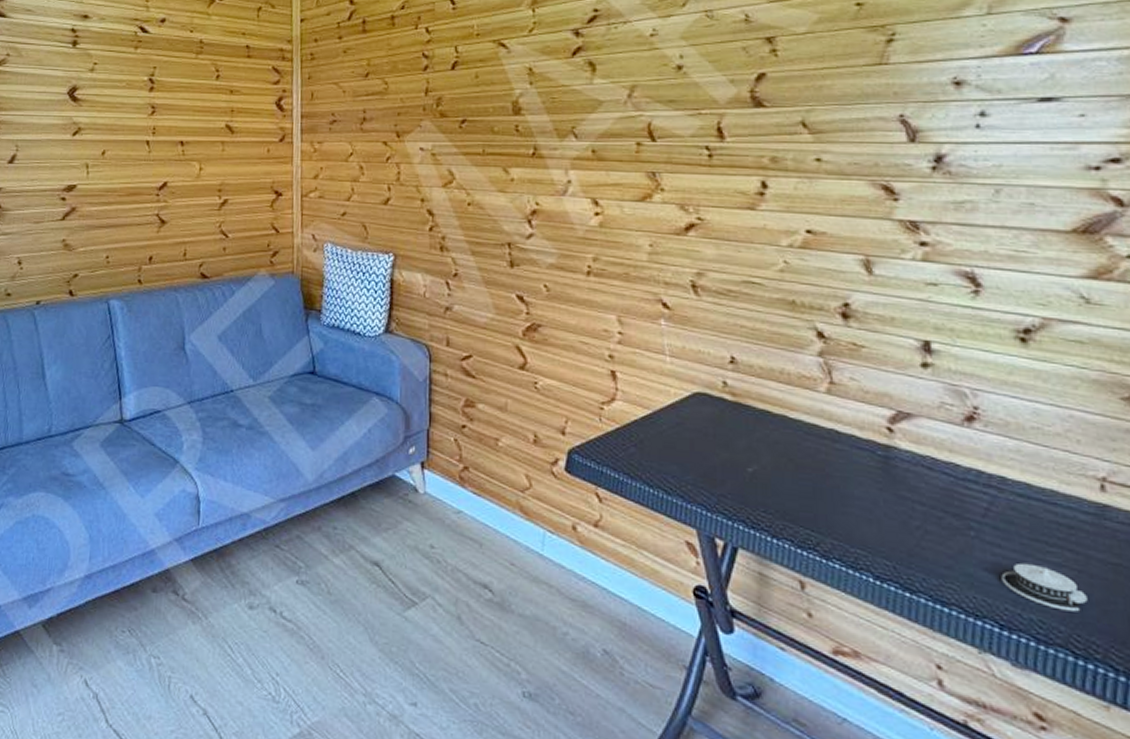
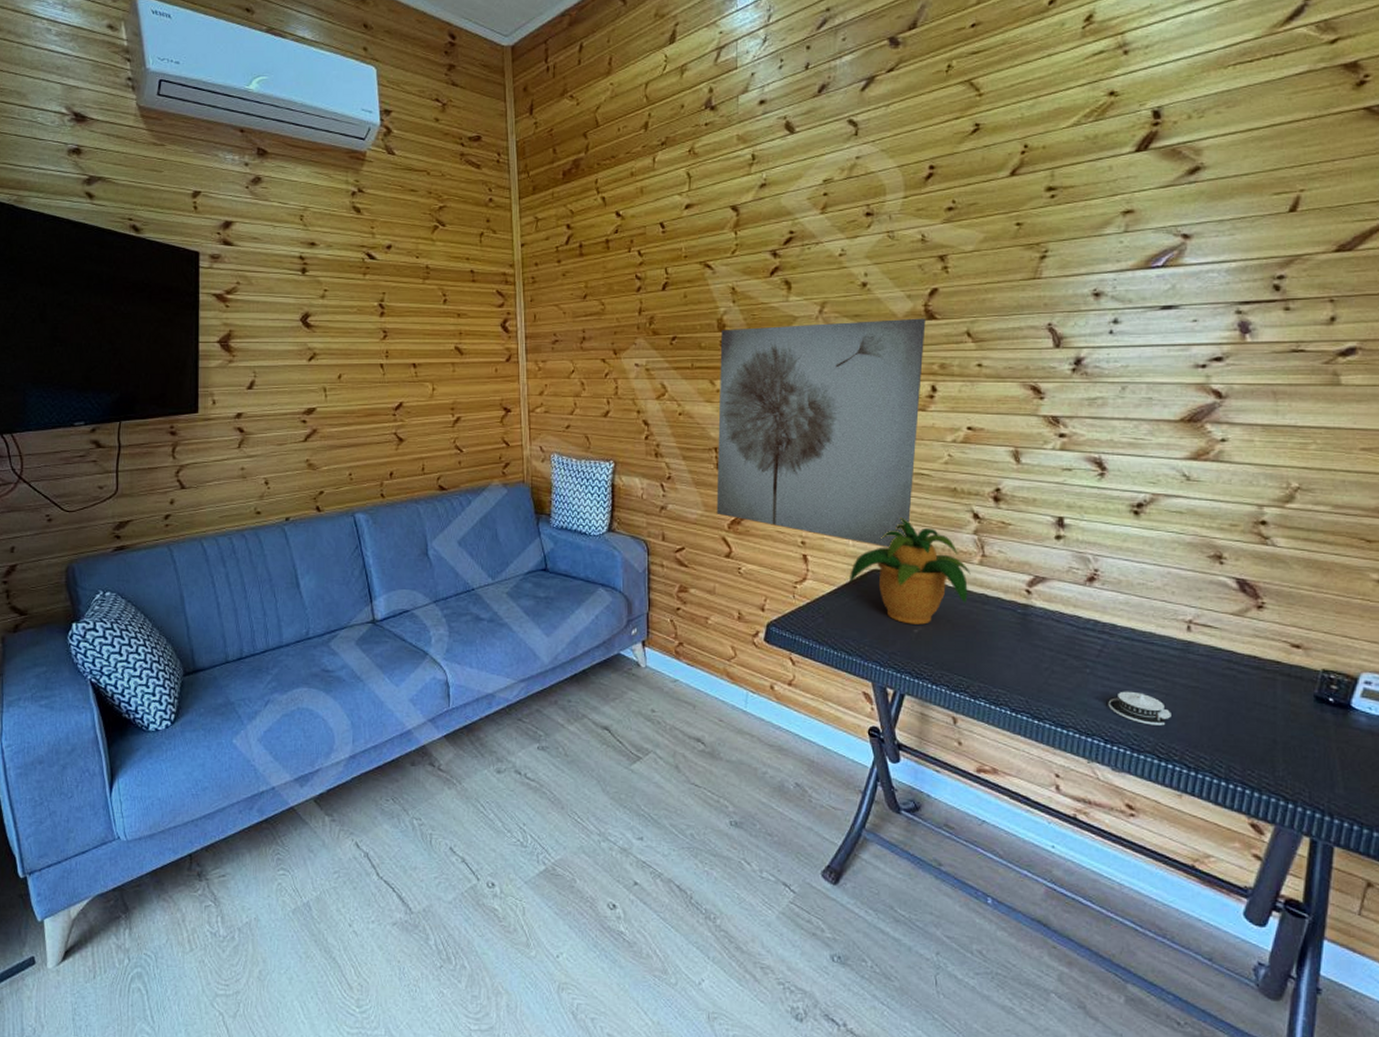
wall art: none [509,105,753,366] -> present [716,318,926,547]
potted plant: none [667,332,816,463] -> present [850,518,971,625]

